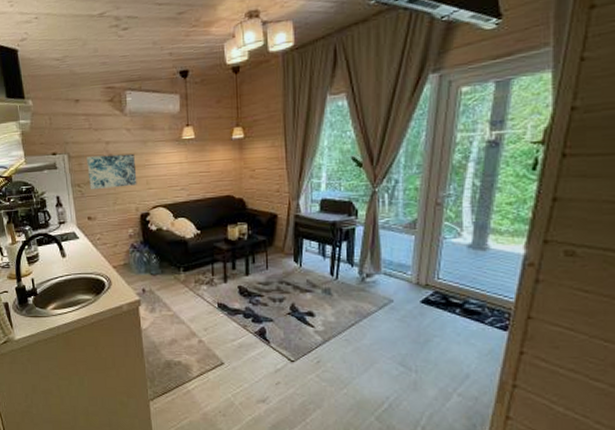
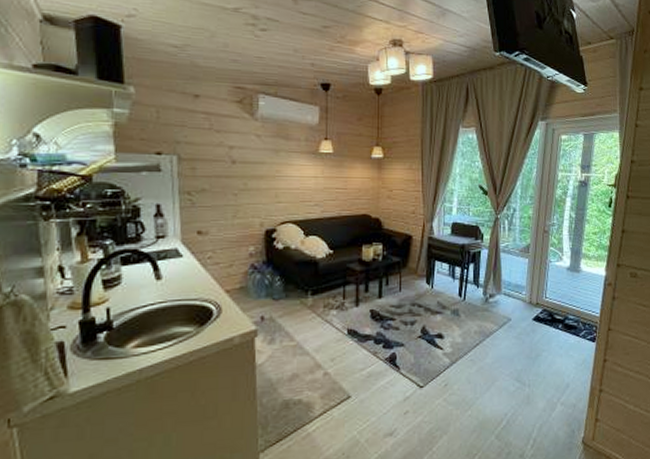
wall art: present [87,153,137,190] -> none [202,161,265,200]

